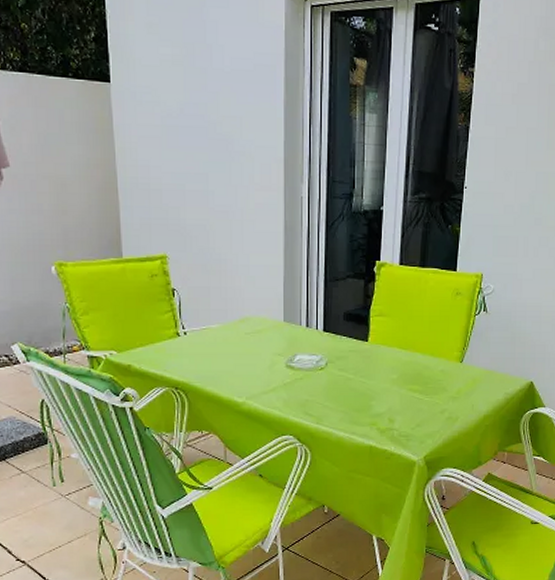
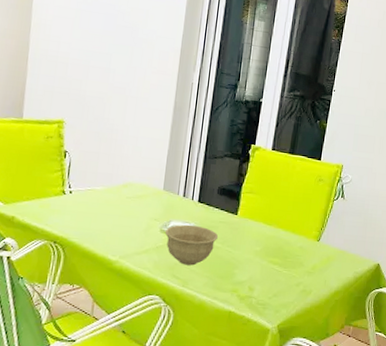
bowl: none [292,357,349,401] -> present [165,224,218,266]

